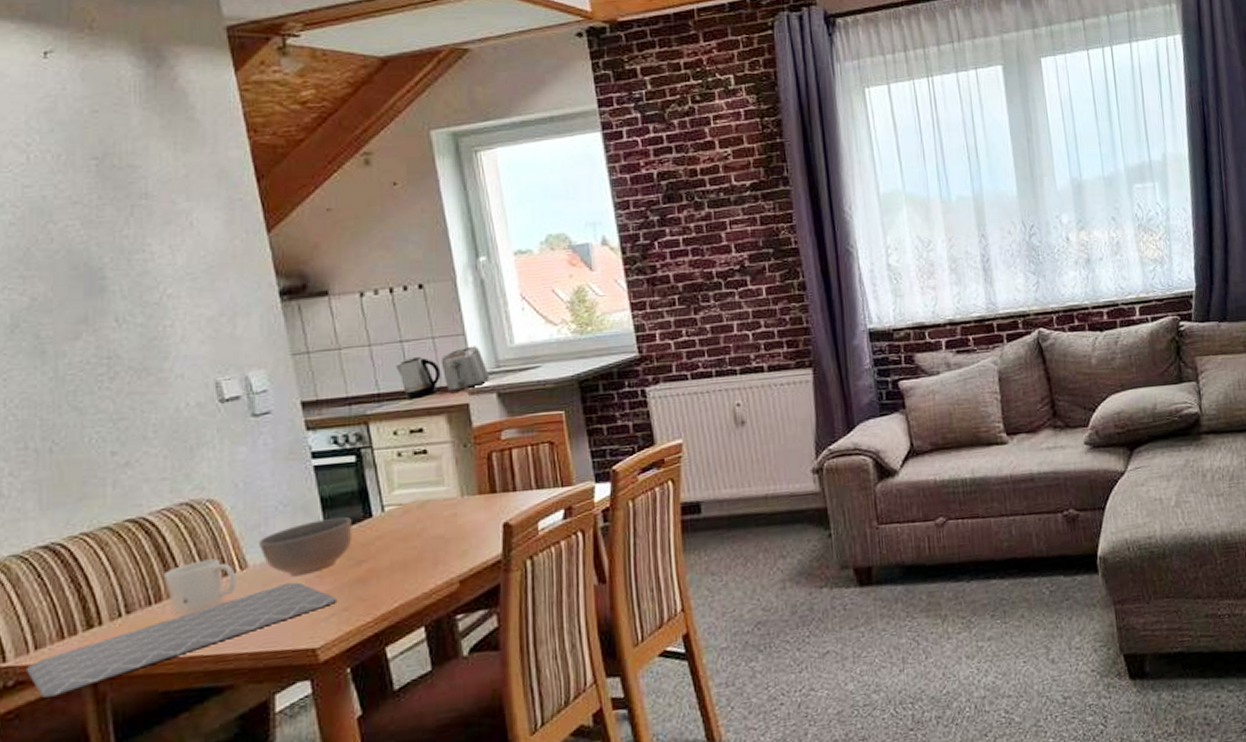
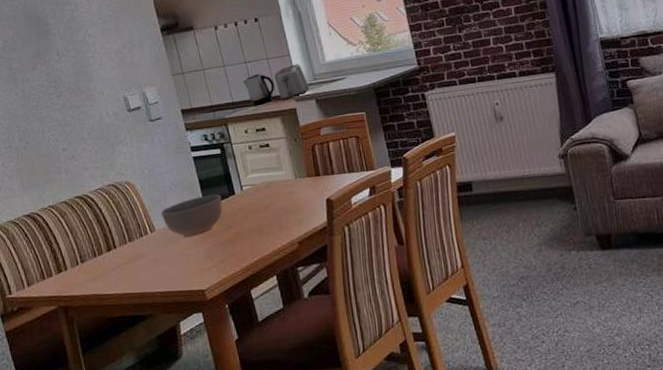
placemat: present [27,582,338,698] -> none [24,241,216,319]
mug: present [164,558,236,616] -> none [102,224,149,265]

